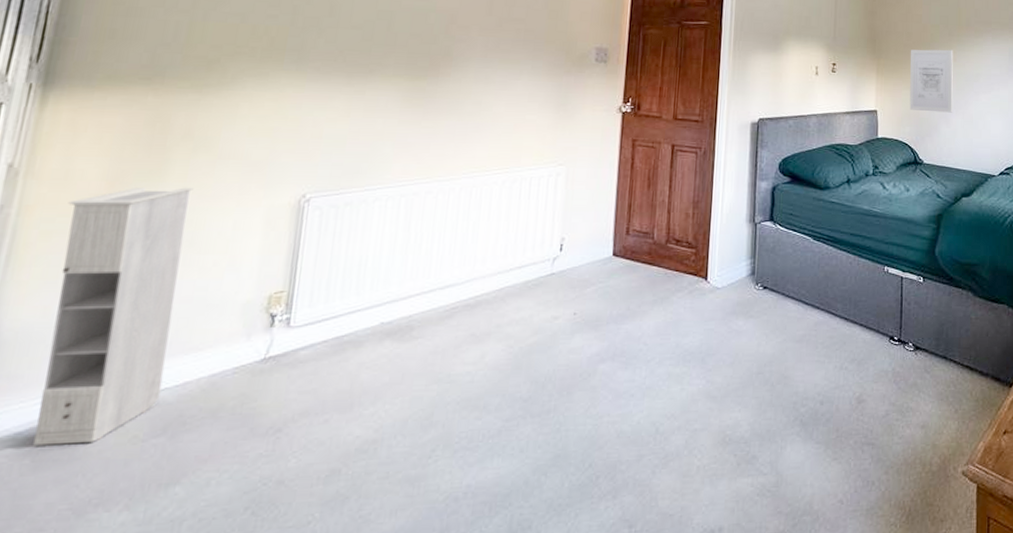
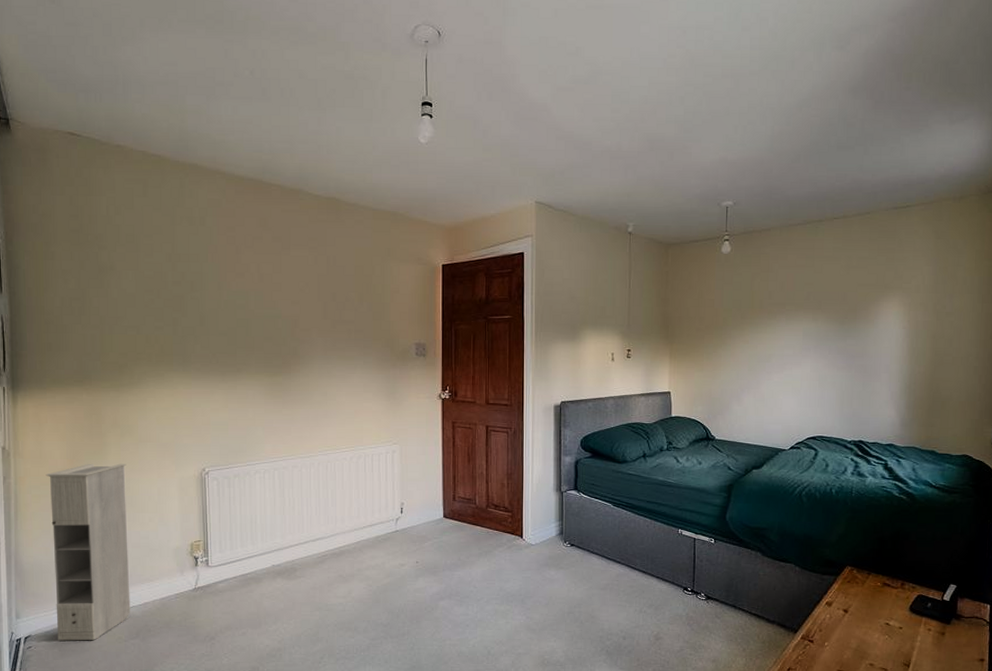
wall art: present [909,49,953,113] -> none [702,332,746,392]

